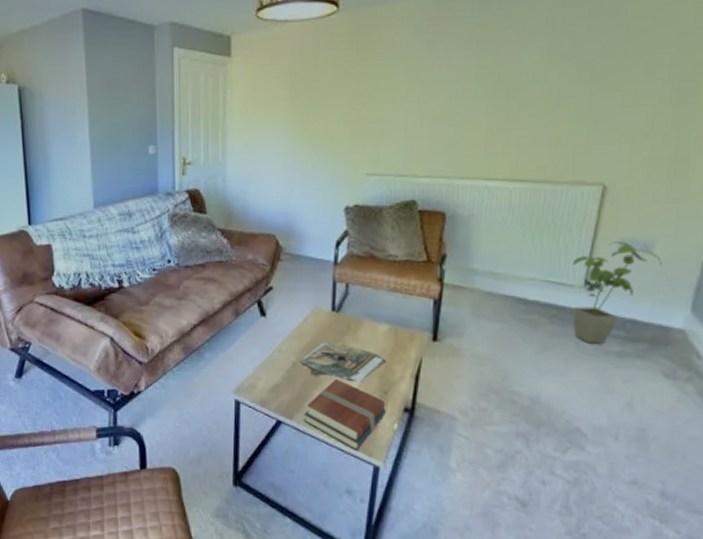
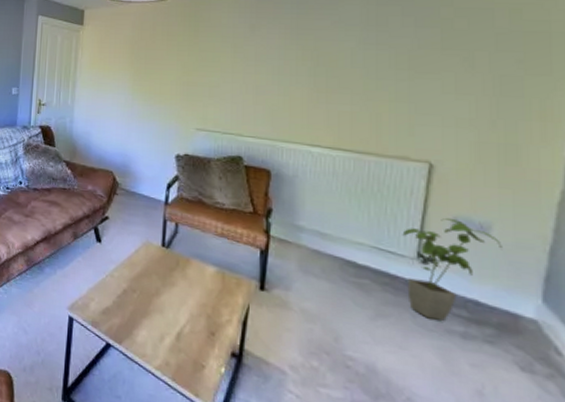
magazine: present [301,341,387,382] -> none [132,274,214,319]
books: present [304,378,386,450] -> none [132,311,213,388]

